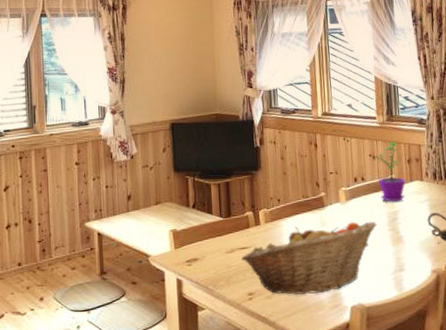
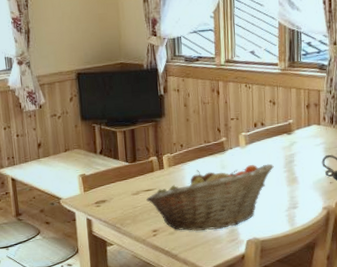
flower pot: present [375,141,406,202] -> none [275,87,304,146]

